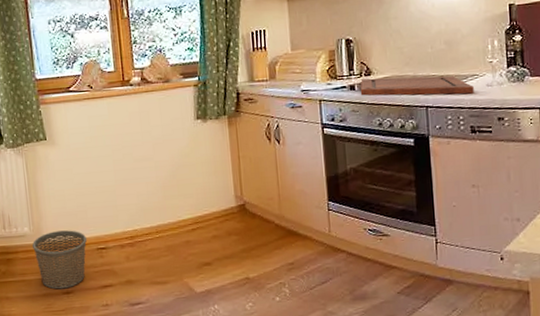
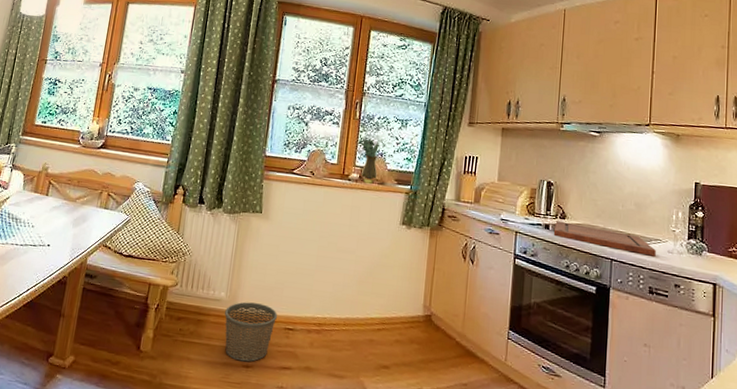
vase: none [136,35,160,86] -> present [360,136,379,185]

